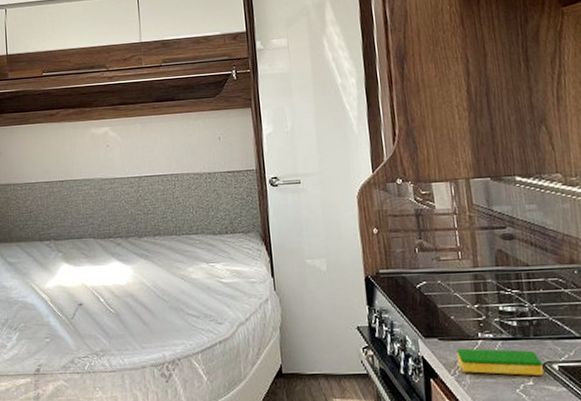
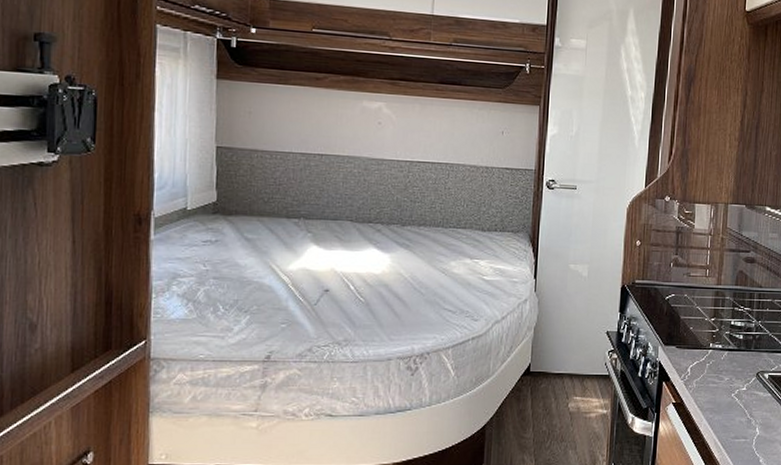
dish sponge: present [456,348,544,376] -> none [689,356,756,382]

